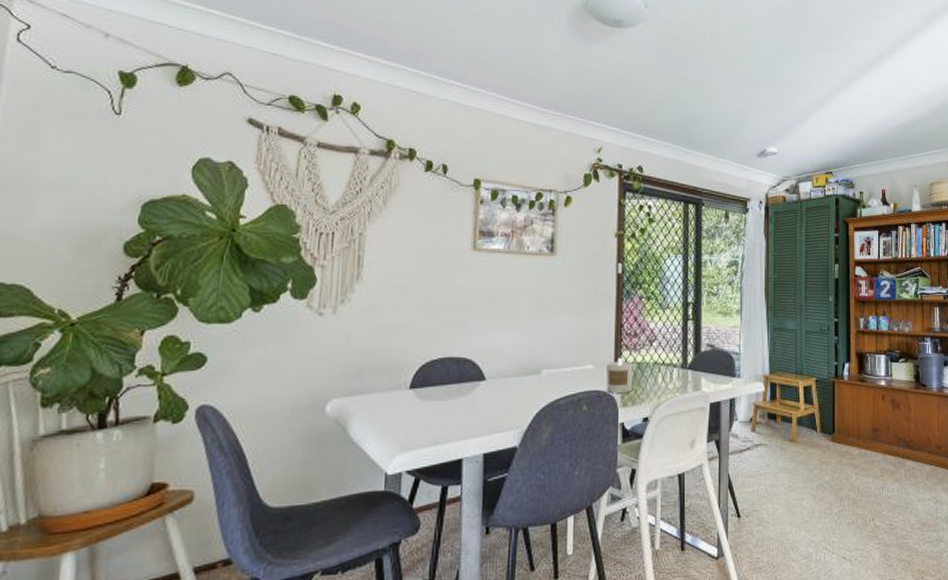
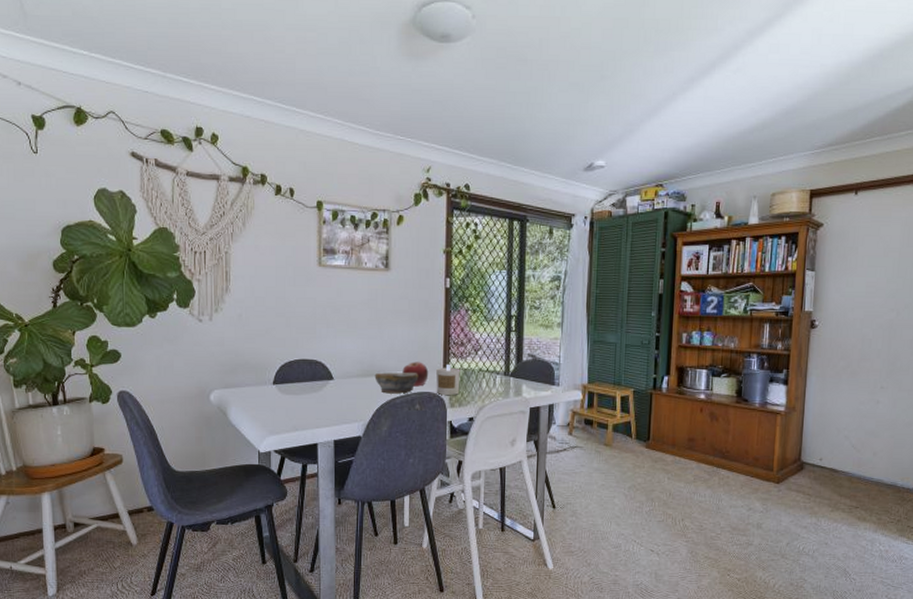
bowl: none [535,369,586,394] -> present [374,372,419,394]
fruit: none [568,356,598,385] -> present [402,362,429,387]

